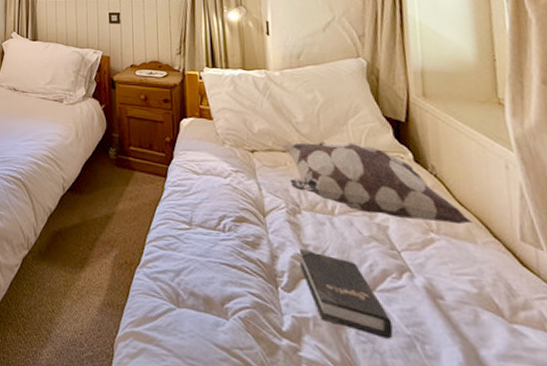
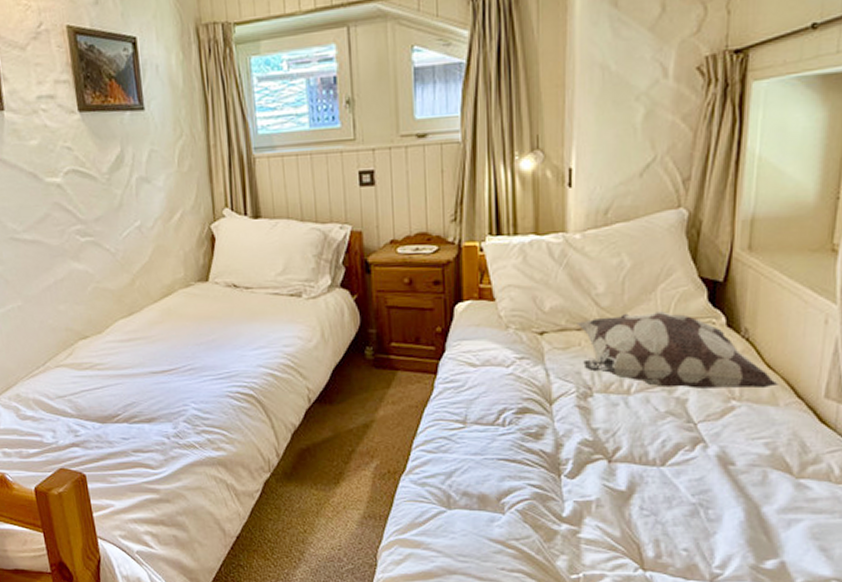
hardback book: present [300,248,393,339] -> none [587,433,678,509]

